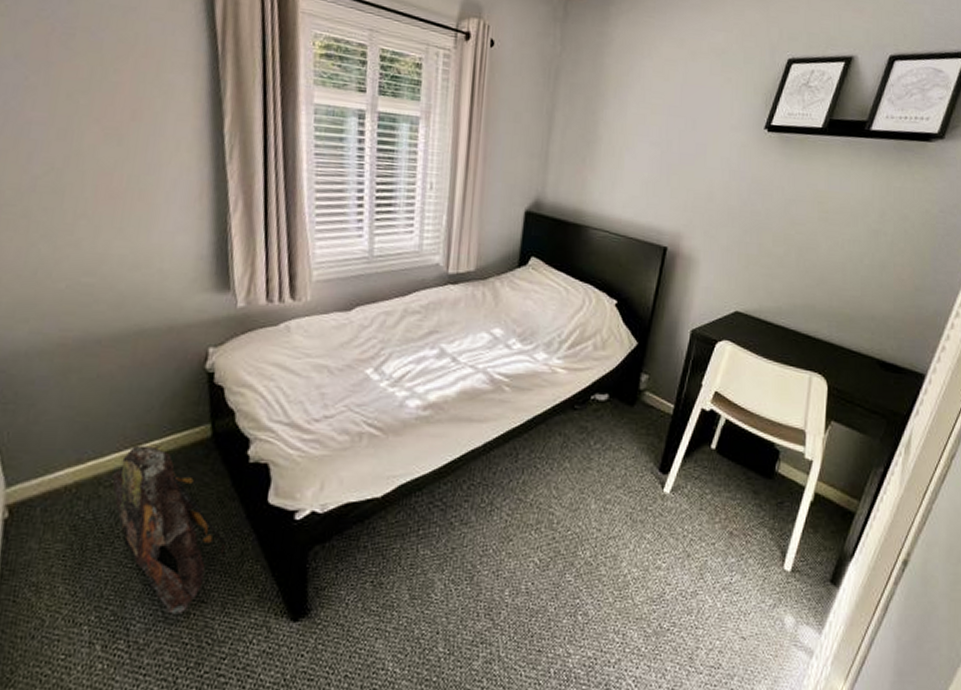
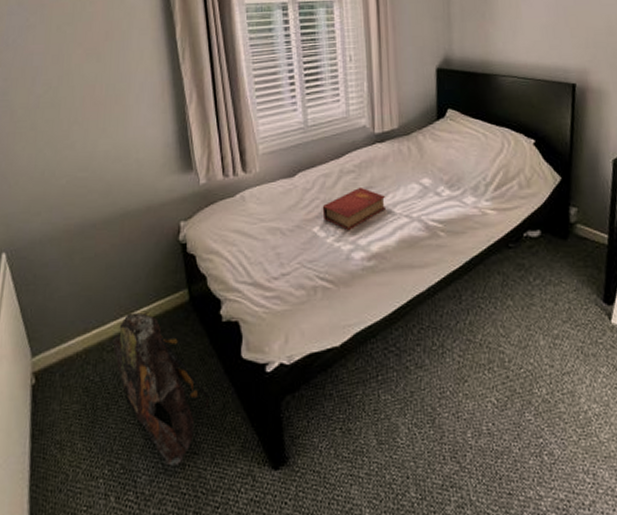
book: none [378,330,451,377] -> present [322,186,385,231]

